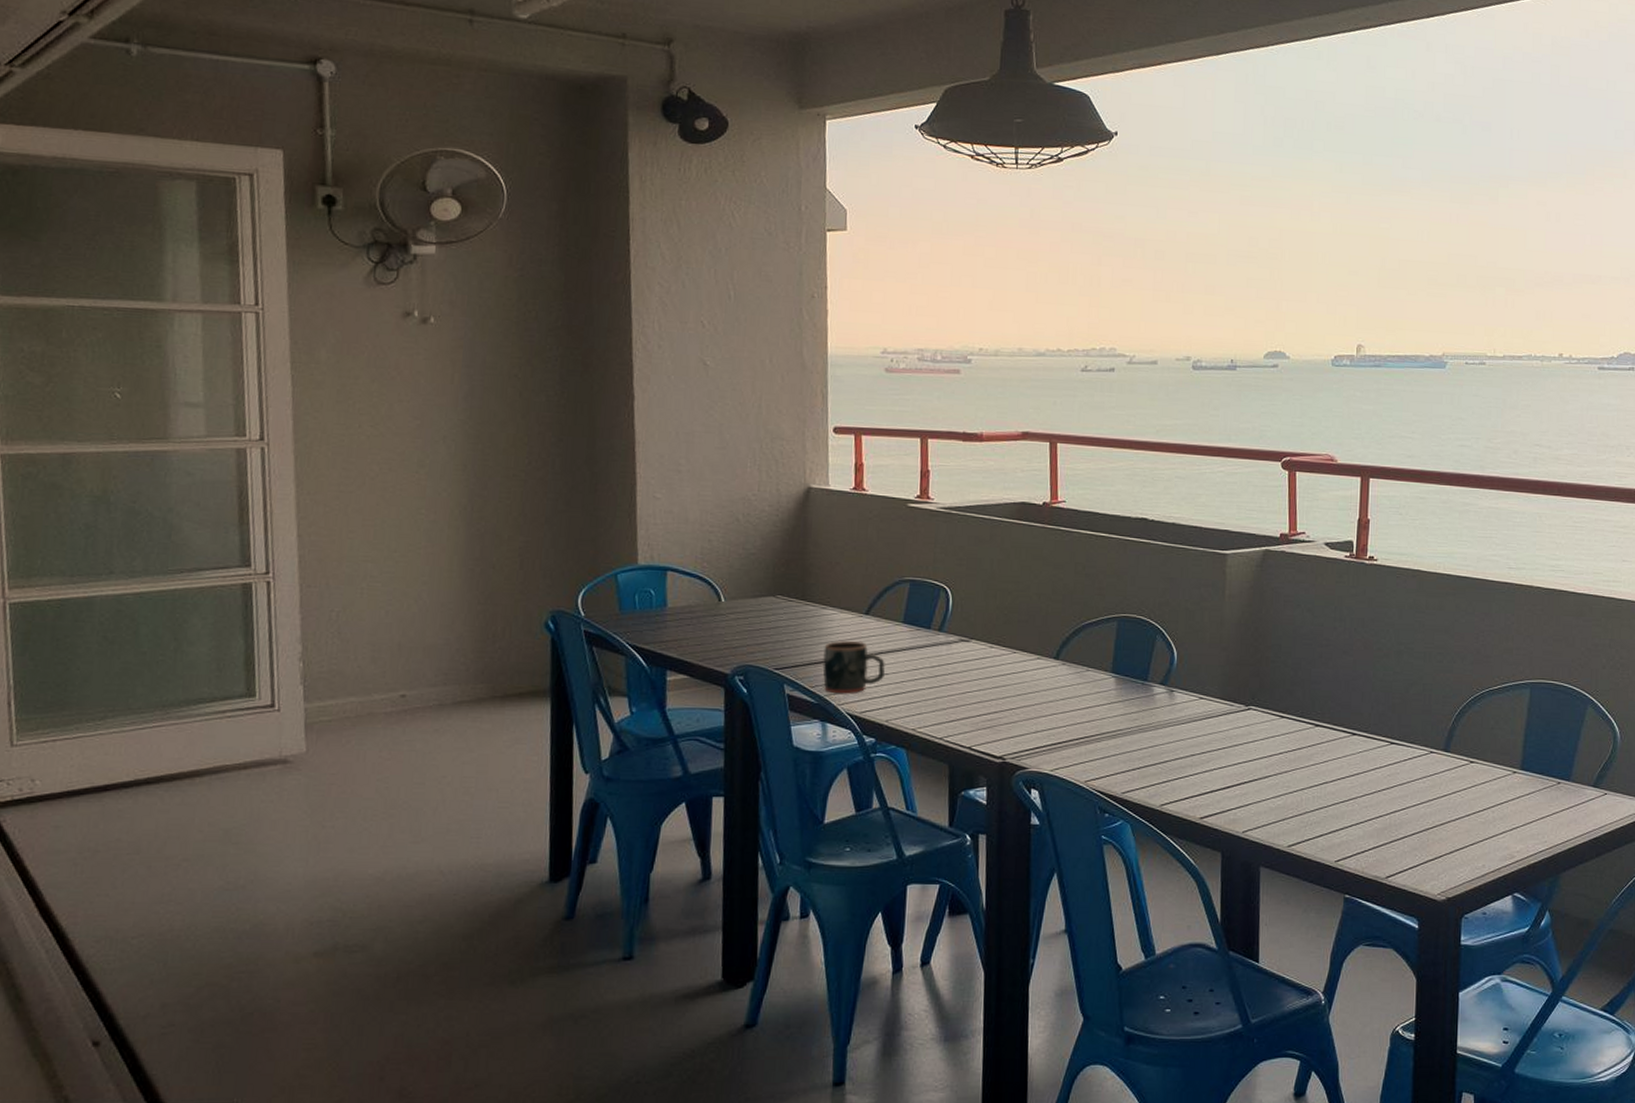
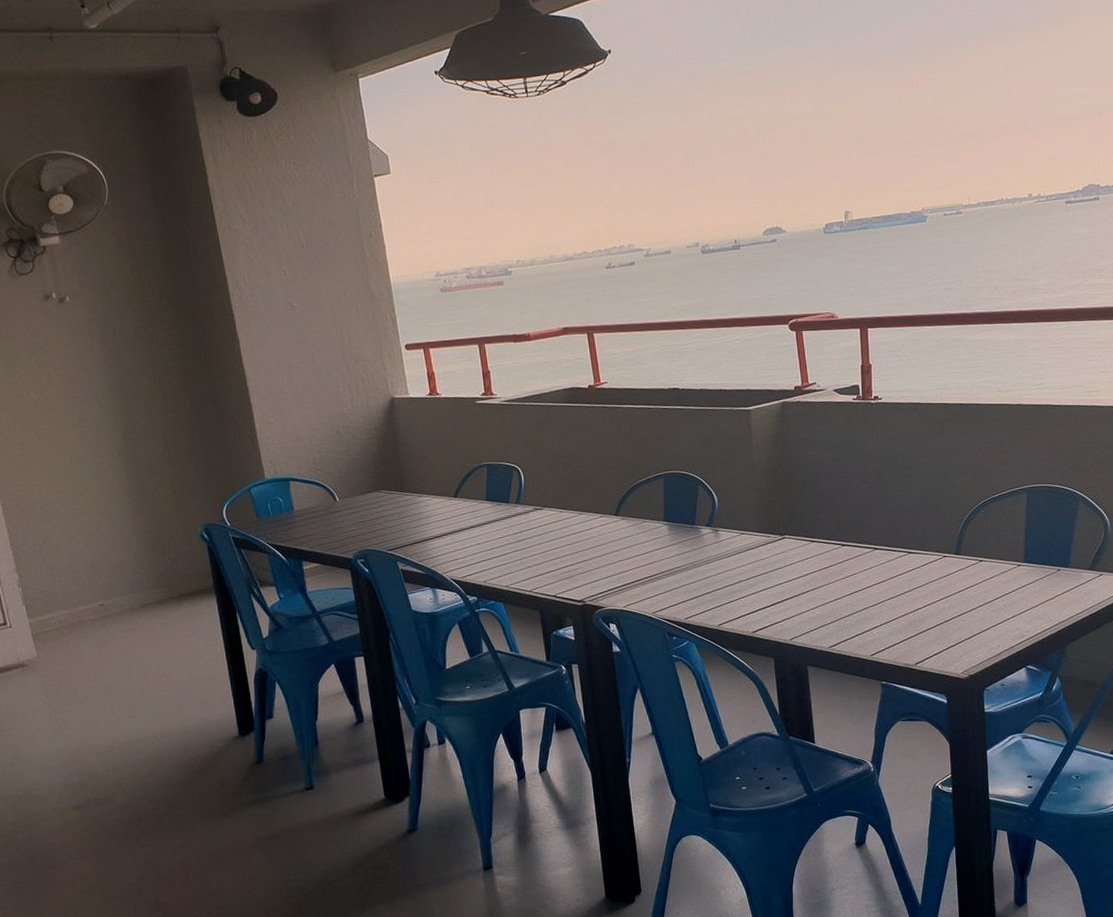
mug: present [822,641,885,693] -> none [425,520,477,564]

